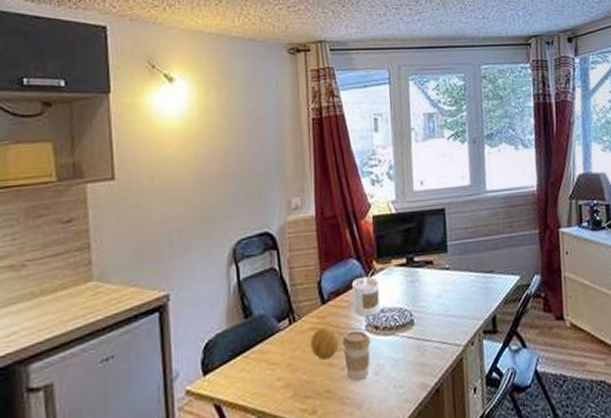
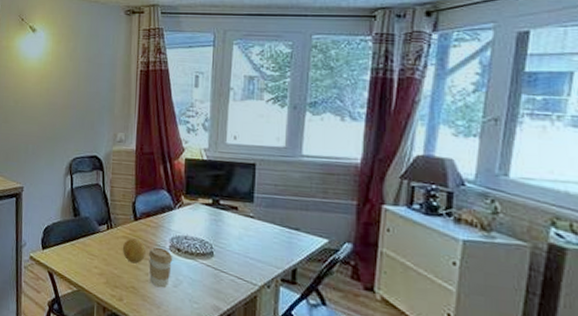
candle: present [352,276,380,317] -> none [161,206,184,240]

